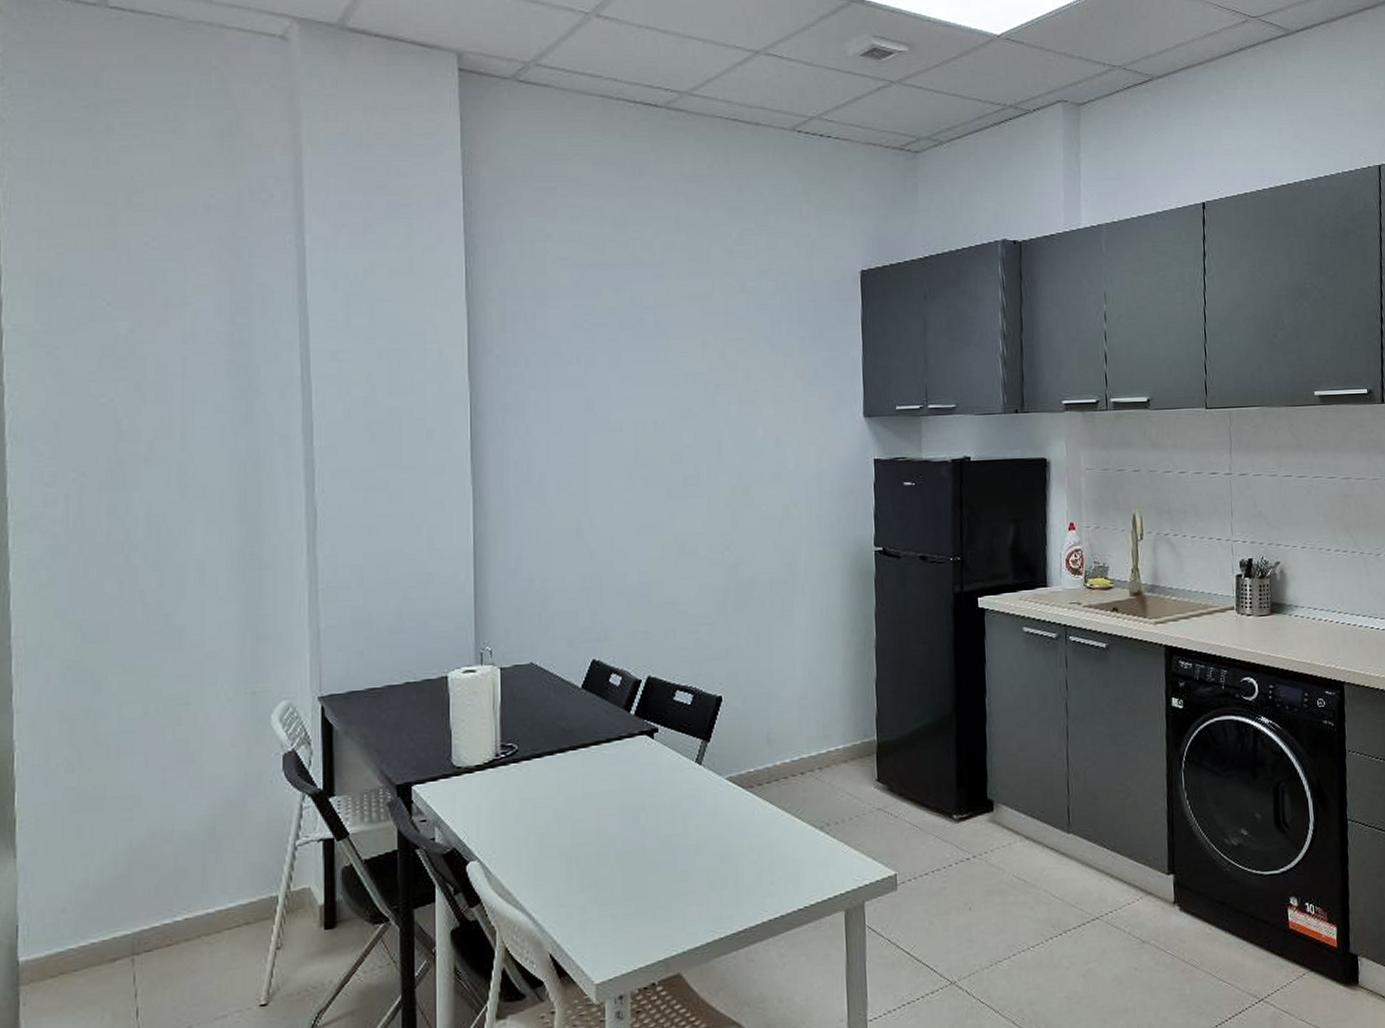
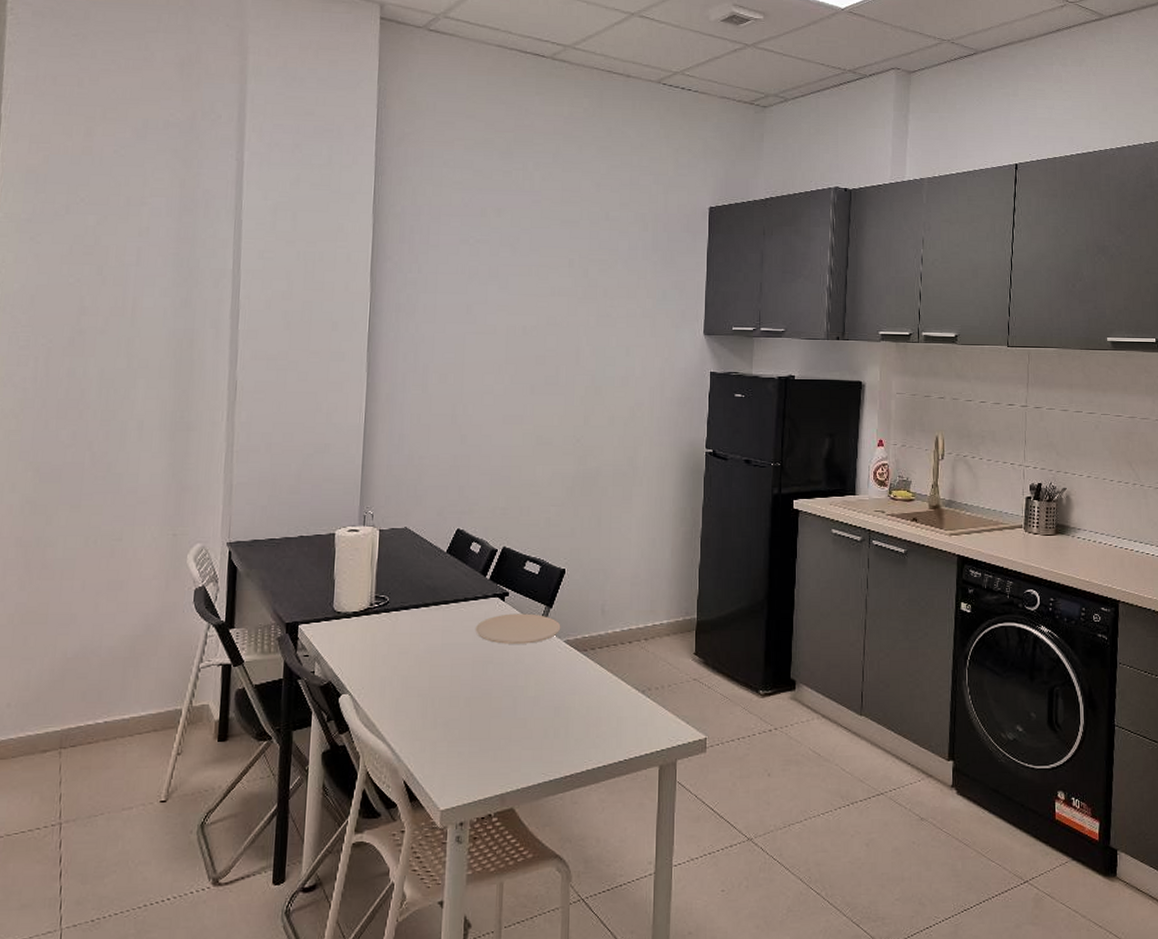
plate: none [621,750,722,788] -> present [475,613,561,644]

